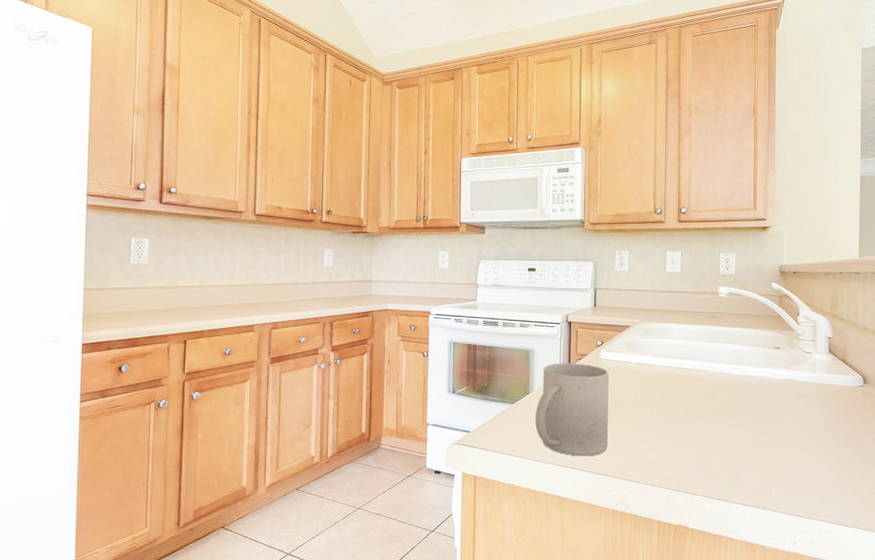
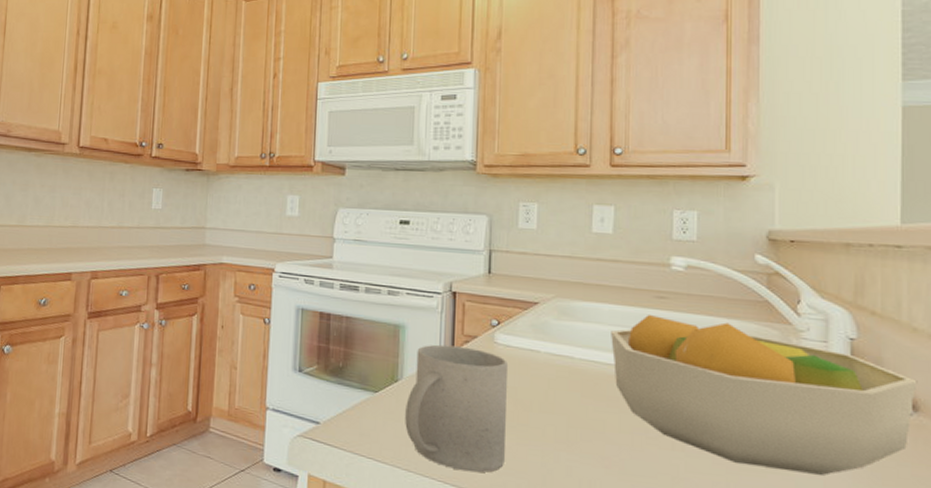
fruit bowl: none [679,329,867,432] -> present [611,314,918,475]

